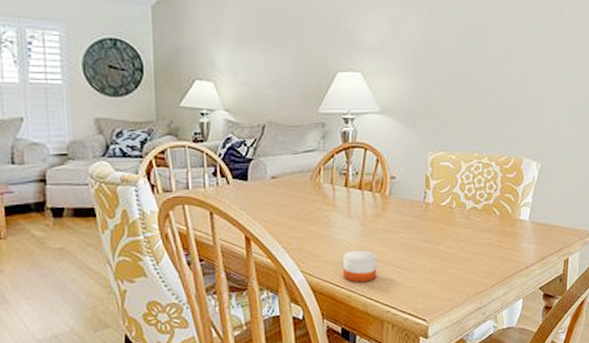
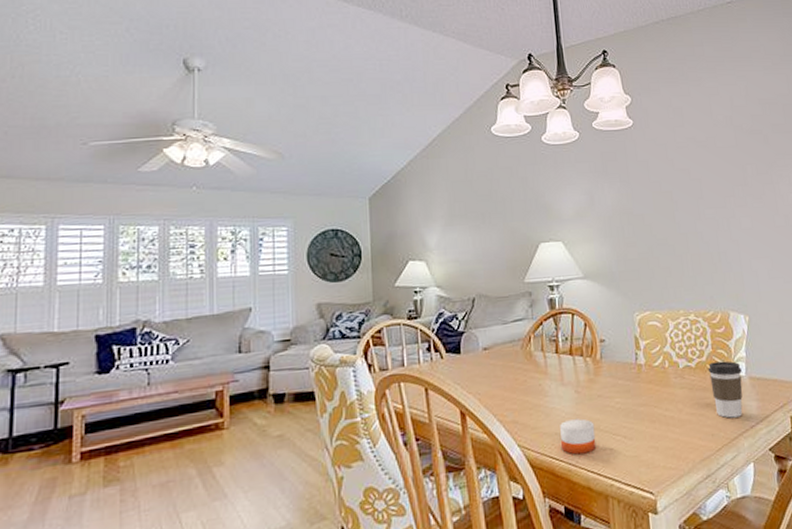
coffee cup: none [493,205,526,258] -> present [708,361,743,418]

